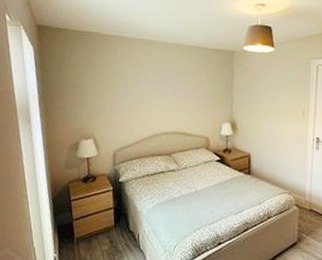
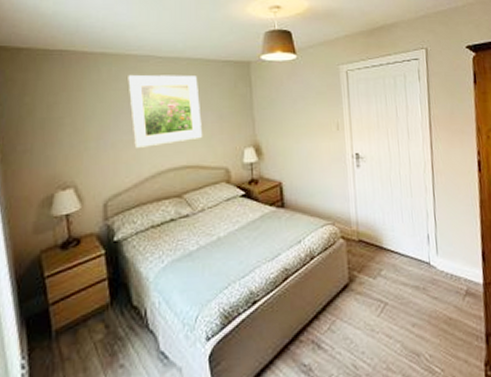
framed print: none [136,55,191,114] -> present [128,74,203,148]

